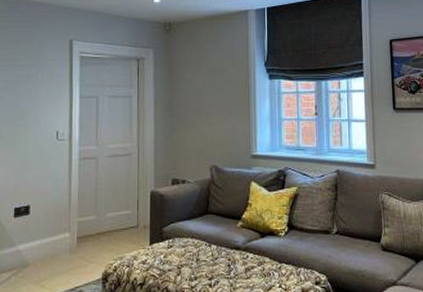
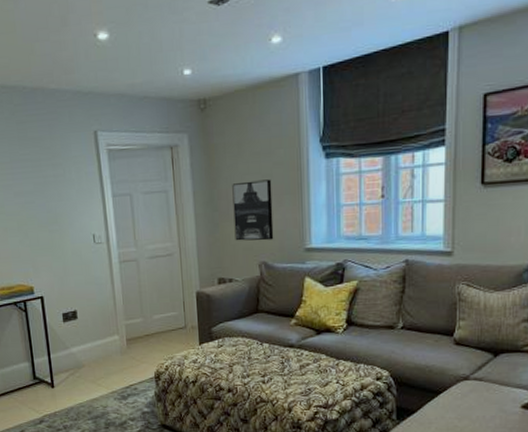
wall art: none [189,93,224,146] -> present [232,179,274,241]

